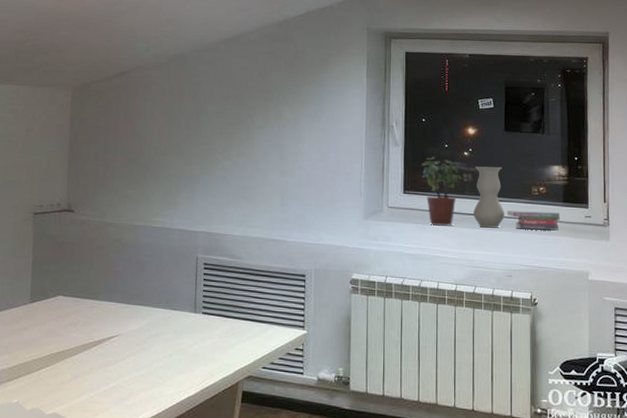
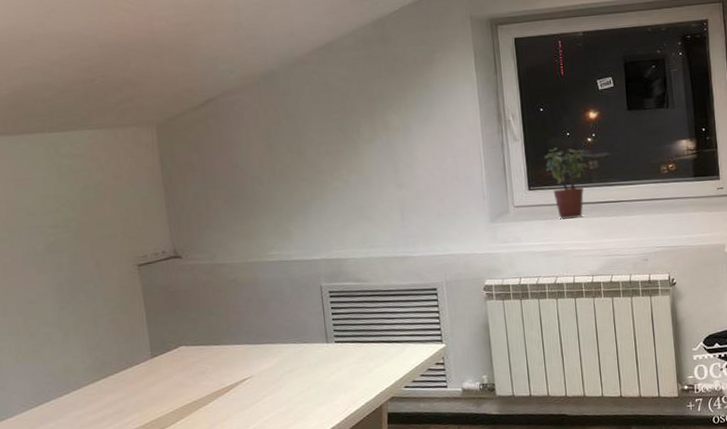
vase: present [473,166,505,228] -> none [600,148,636,215]
books: present [507,210,561,231] -> none [637,187,693,211]

